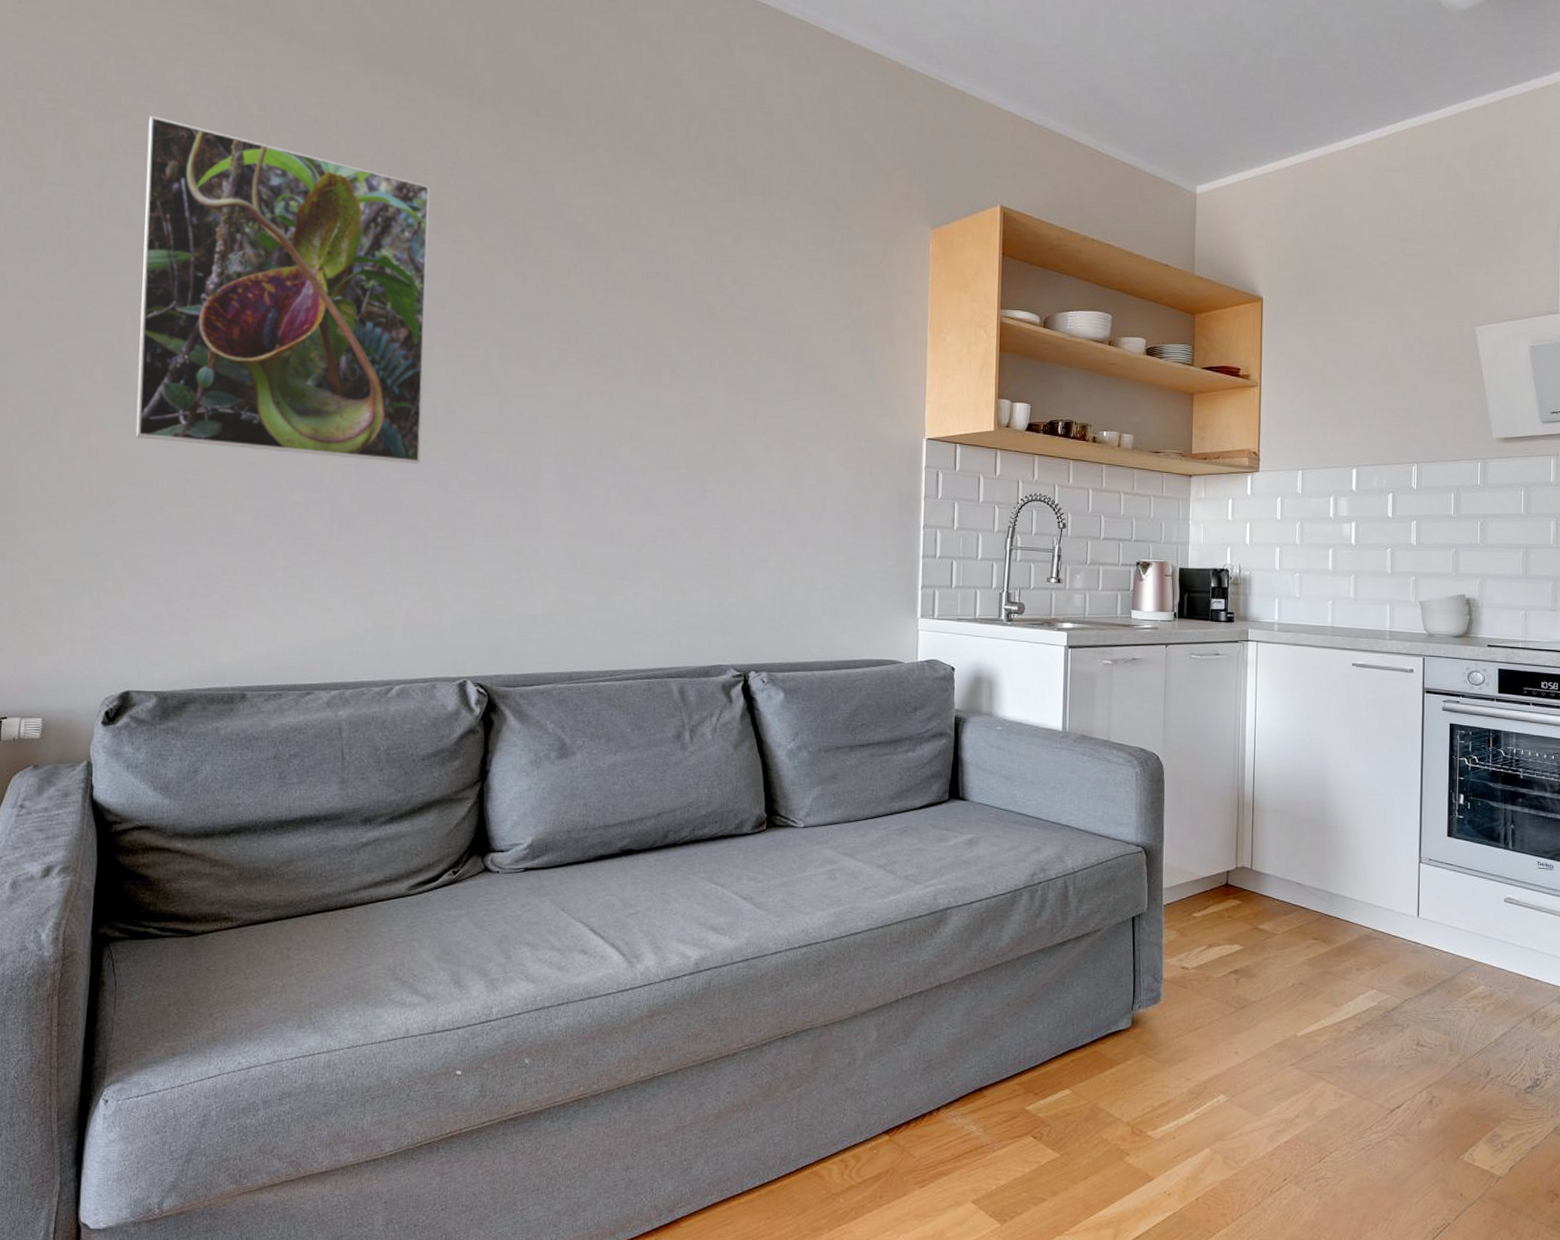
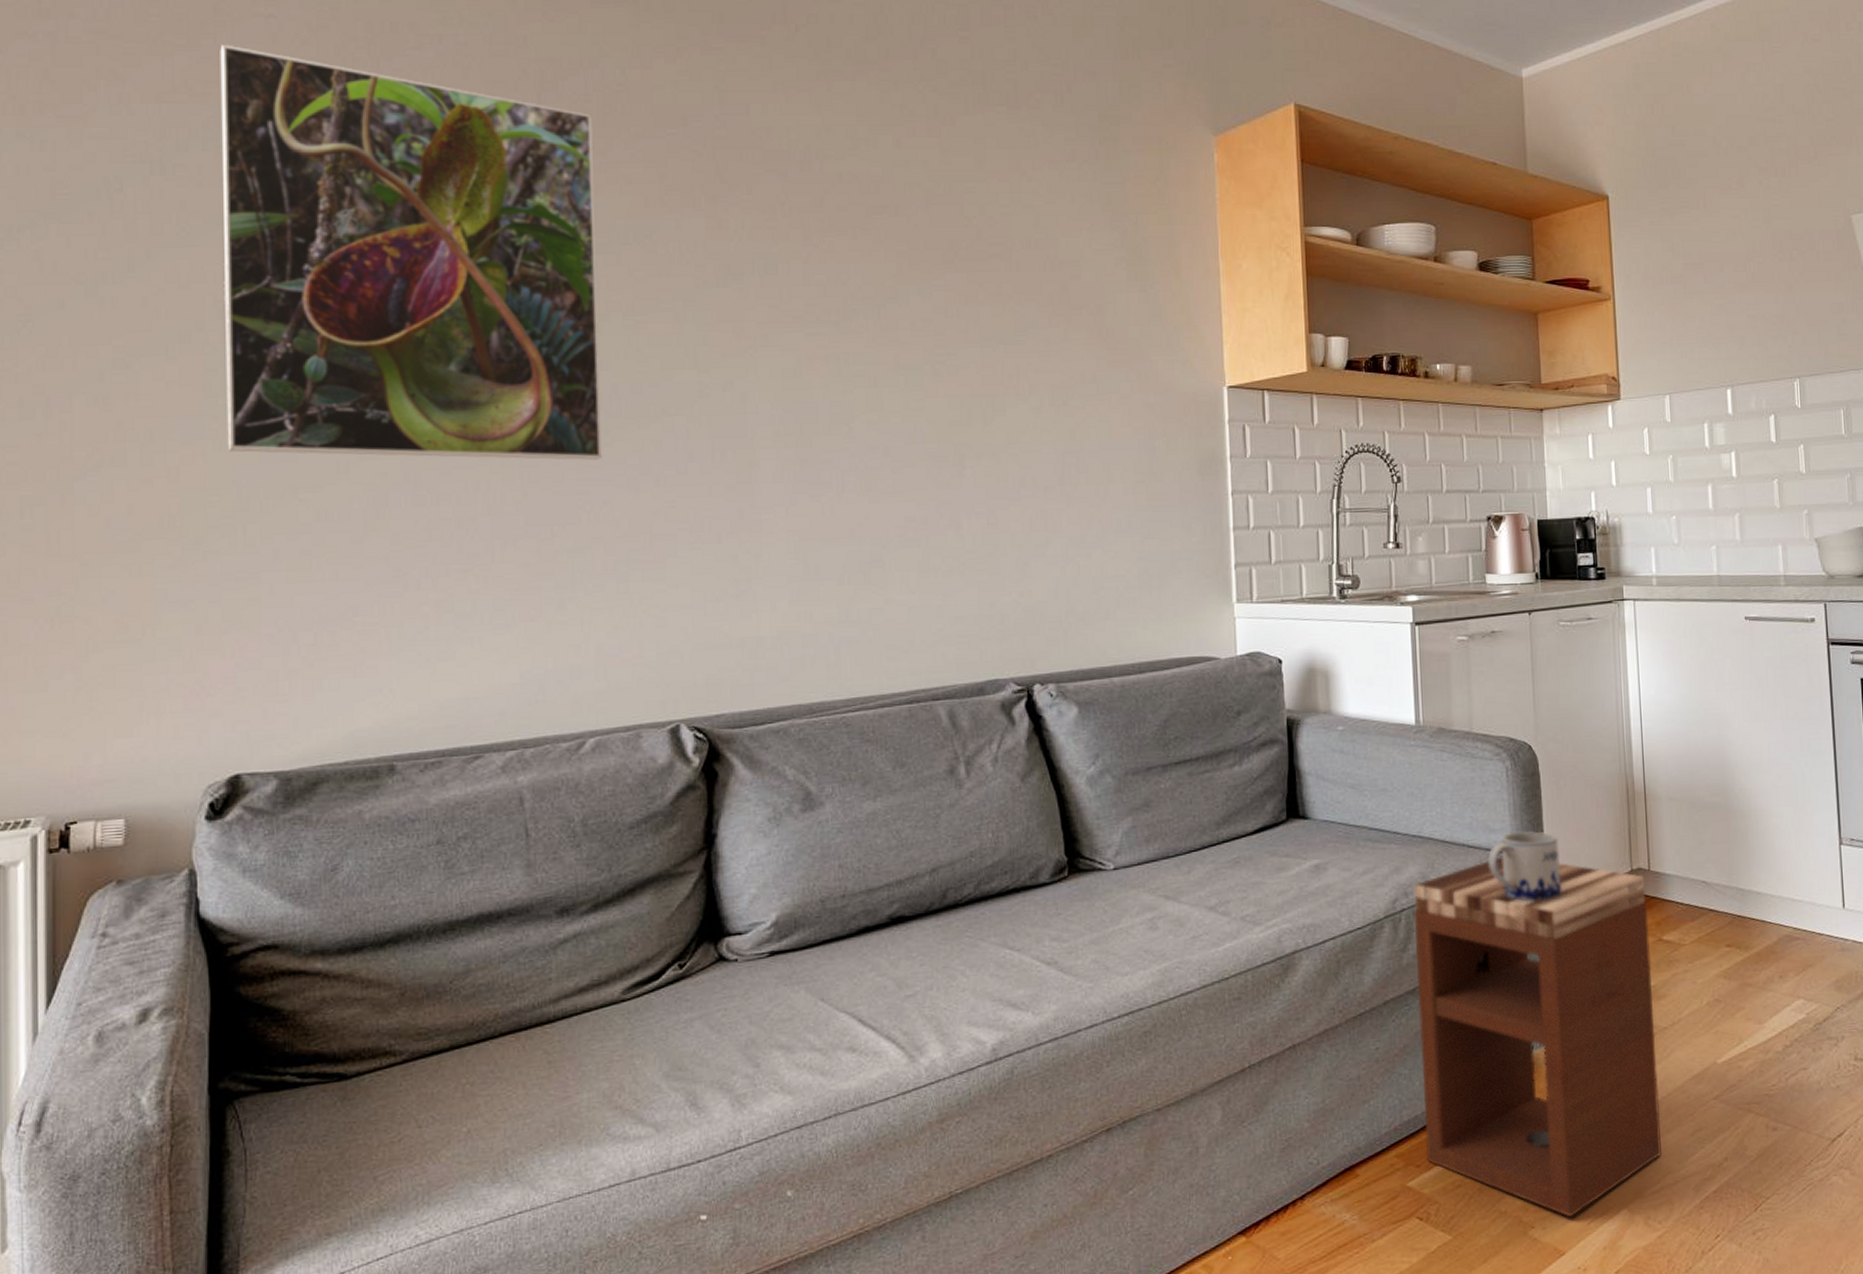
nightstand: none [1044,846,1248,1150] -> present [1413,856,1661,1218]
mug: none [1115,826,1176,887] -> present [1488,830,1562,902]

